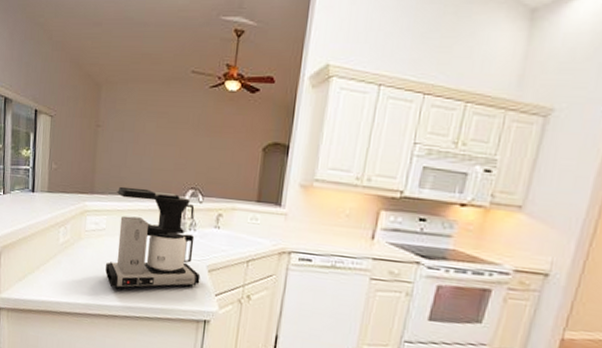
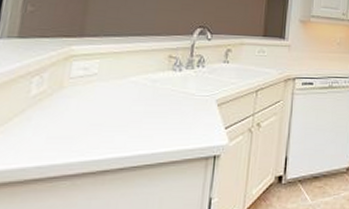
coffee maker: present [105,186,201,290] -> none [95,27,210,139]

